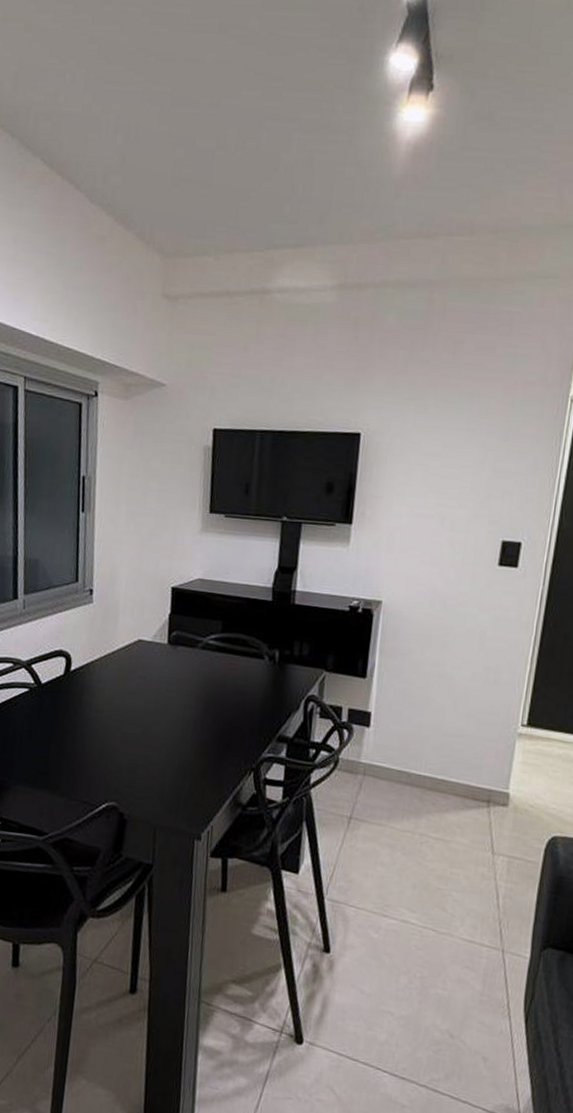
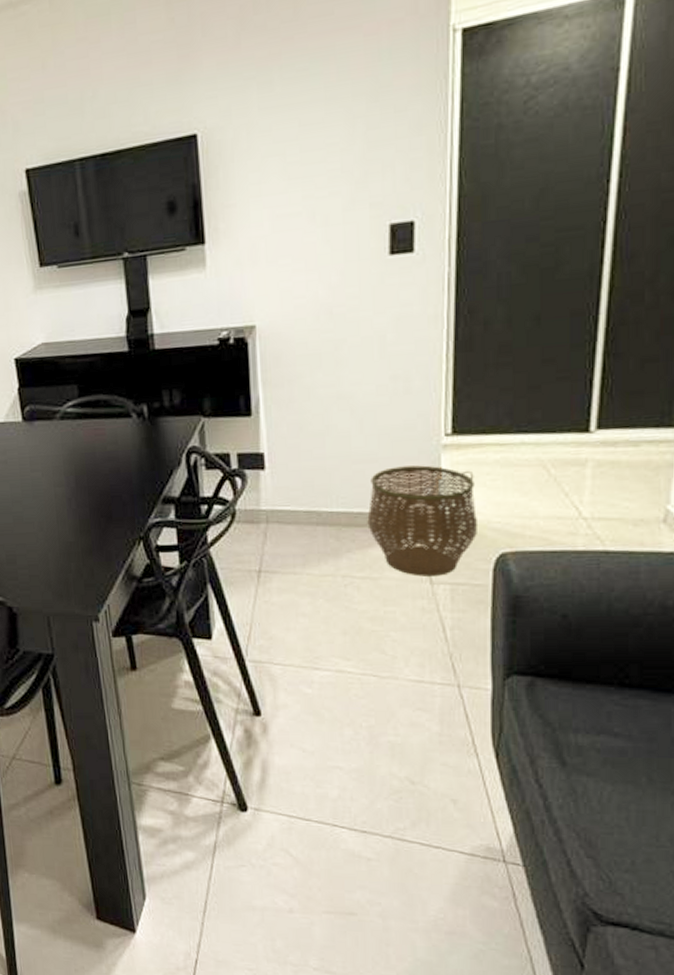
basket: none [447,745,540,848] -> present [367,465,479,576]

